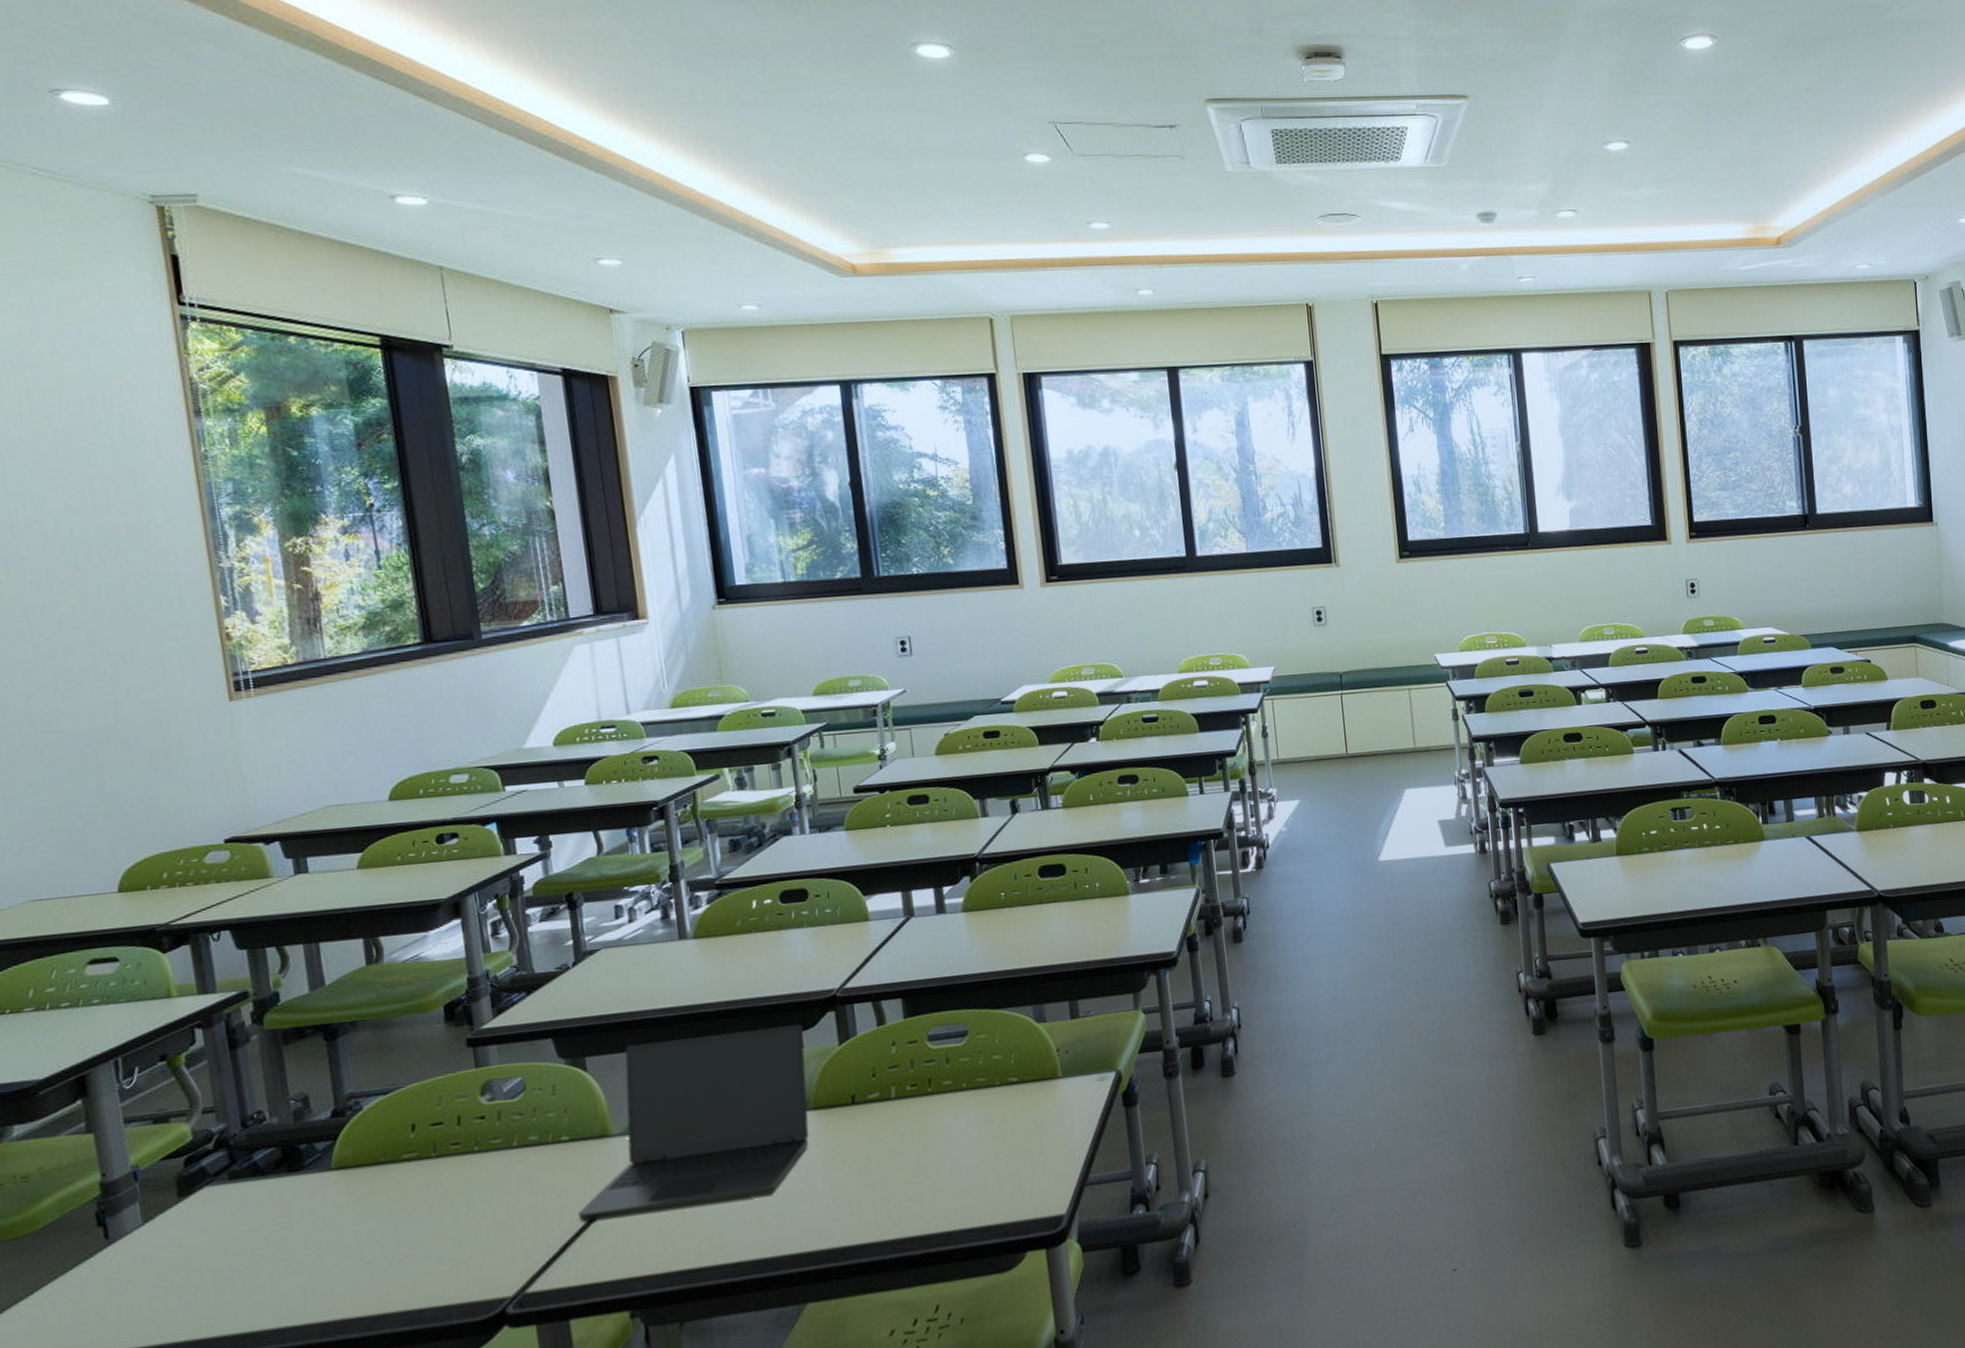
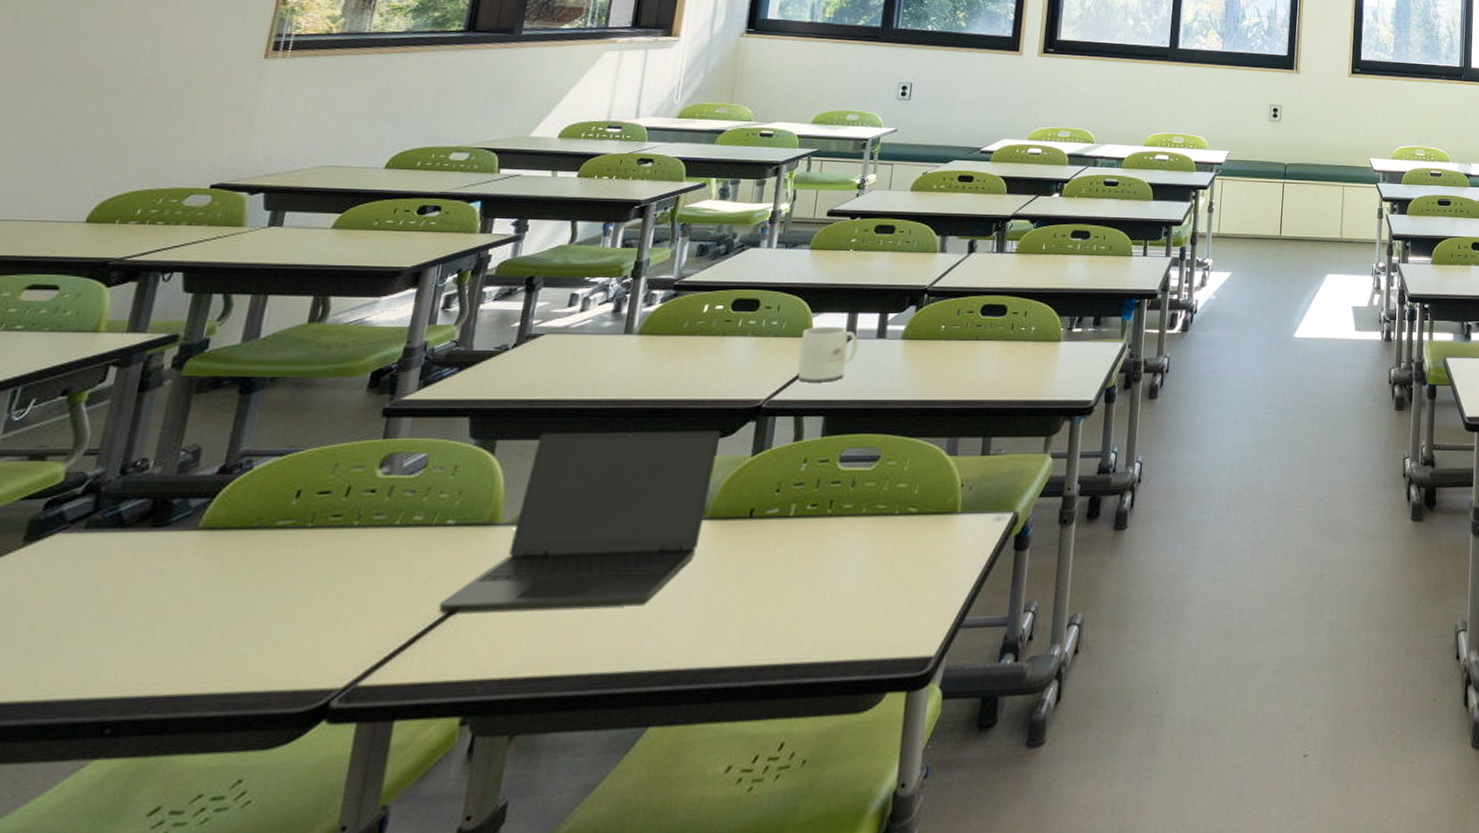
mug: none [858,906,920,967] -> present [797,326,859,382]

